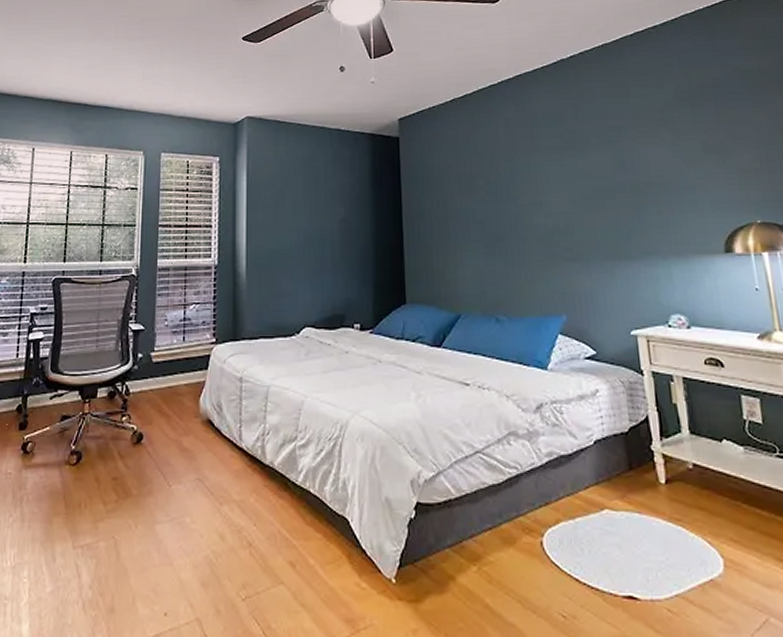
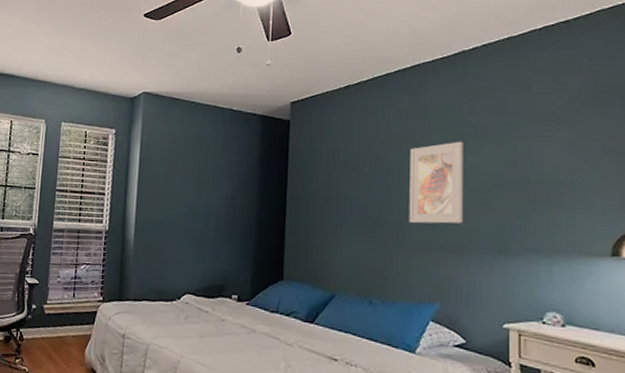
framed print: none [521,148,581,235] -> present [409,141,464,224]

